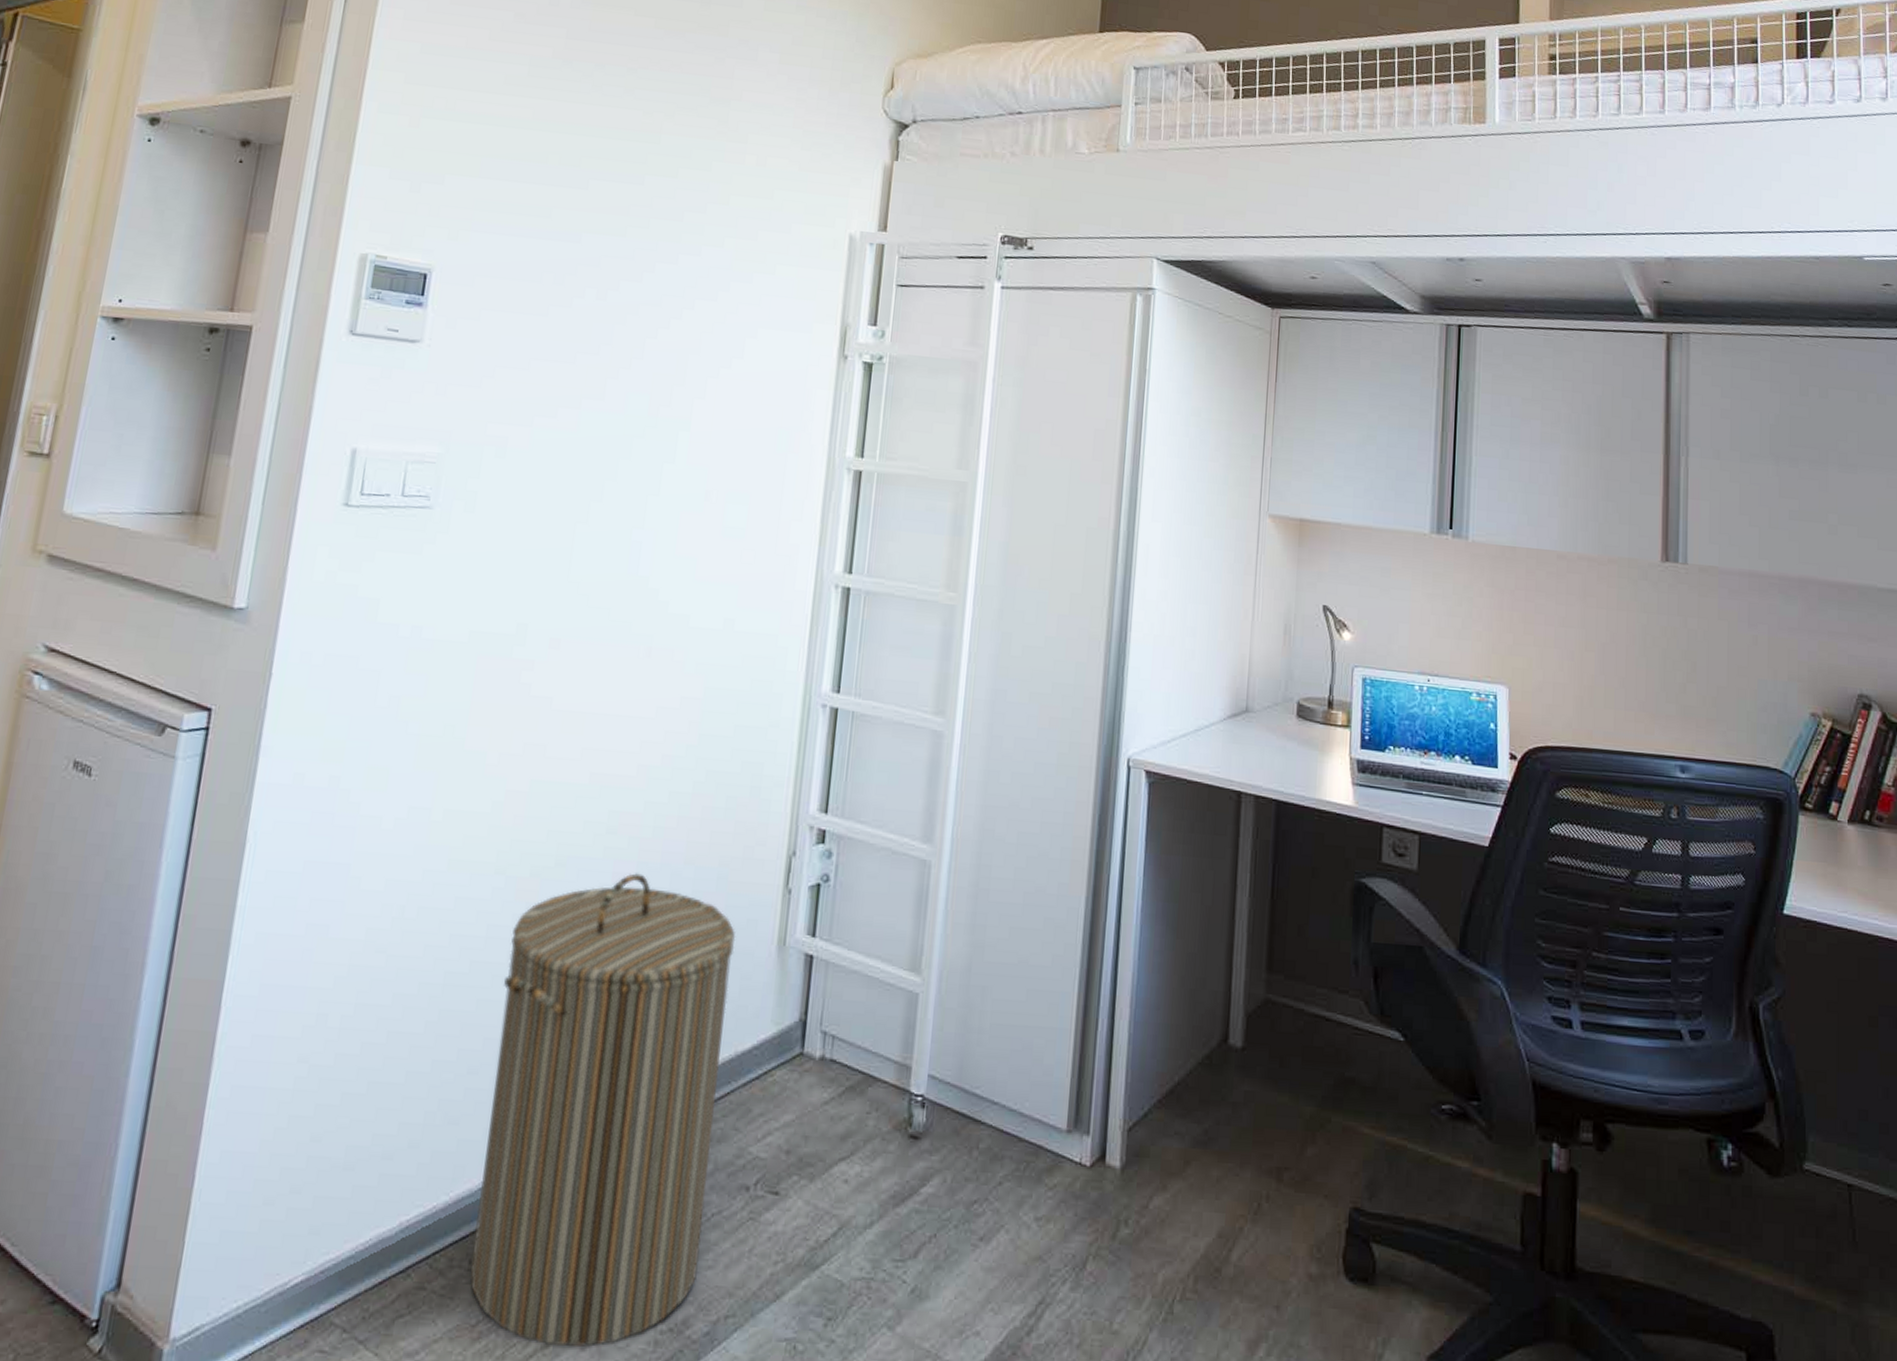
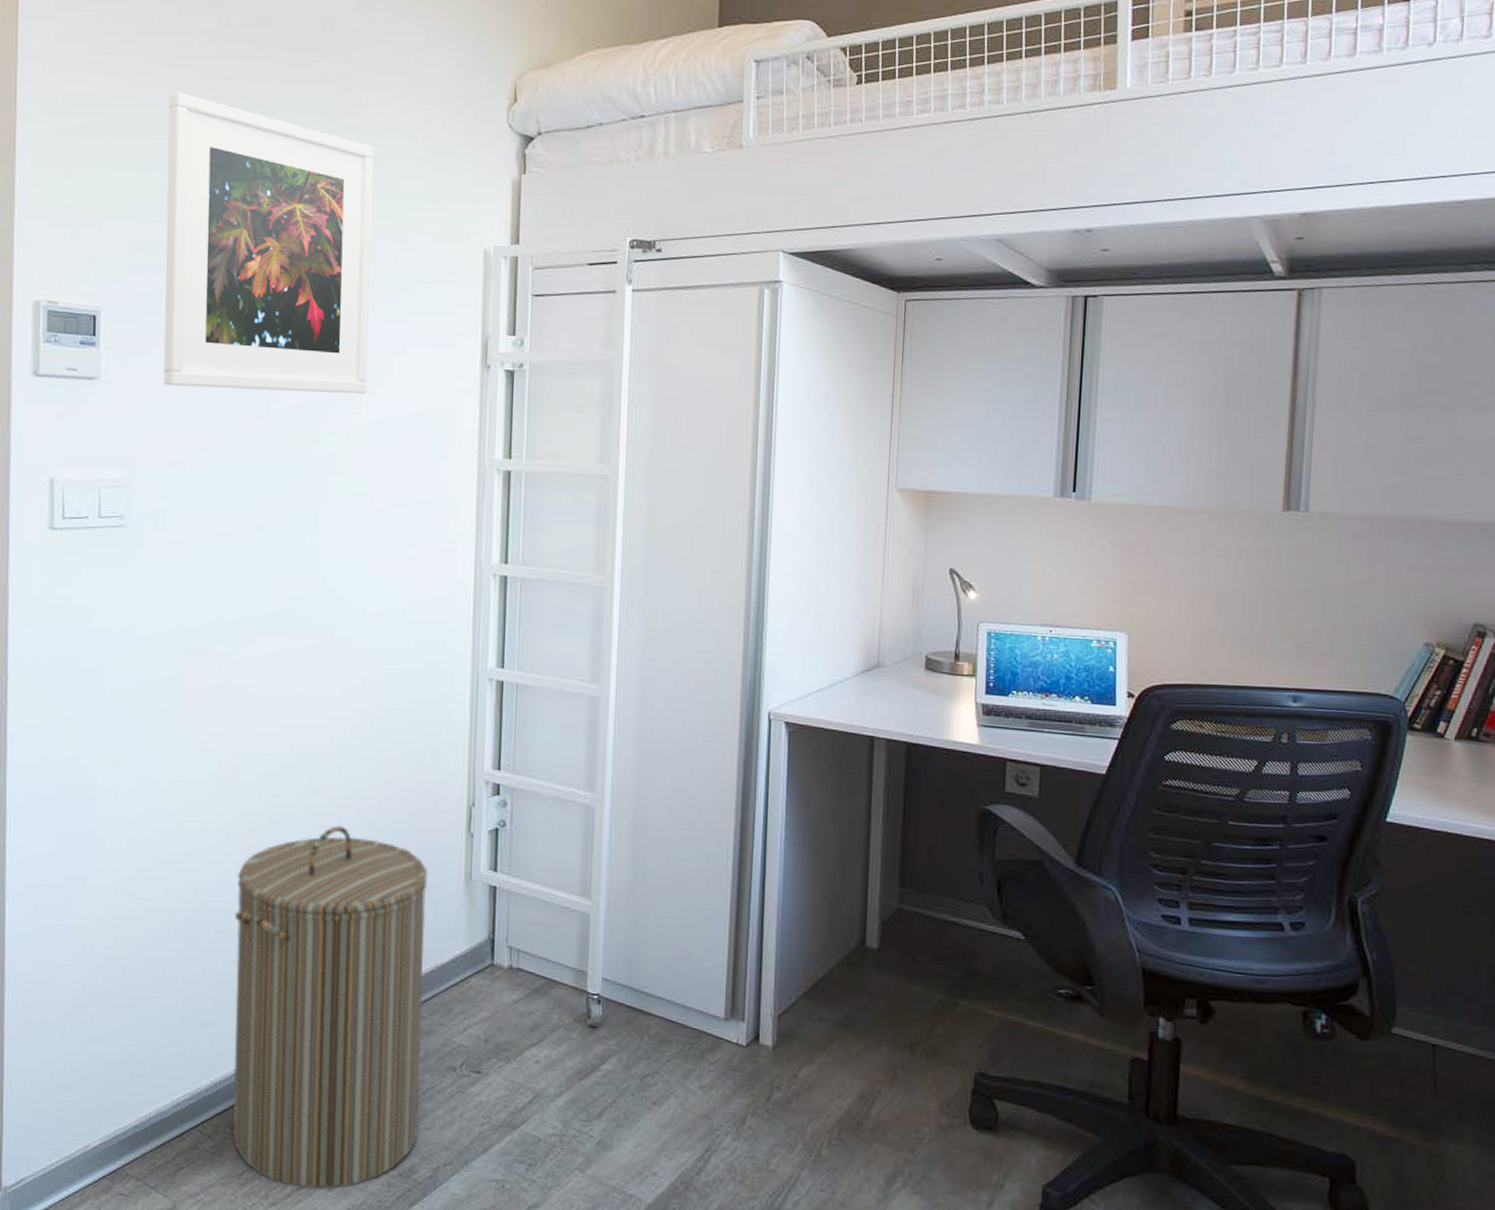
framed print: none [492,50,743,378] -> present [163,92,374,395]

